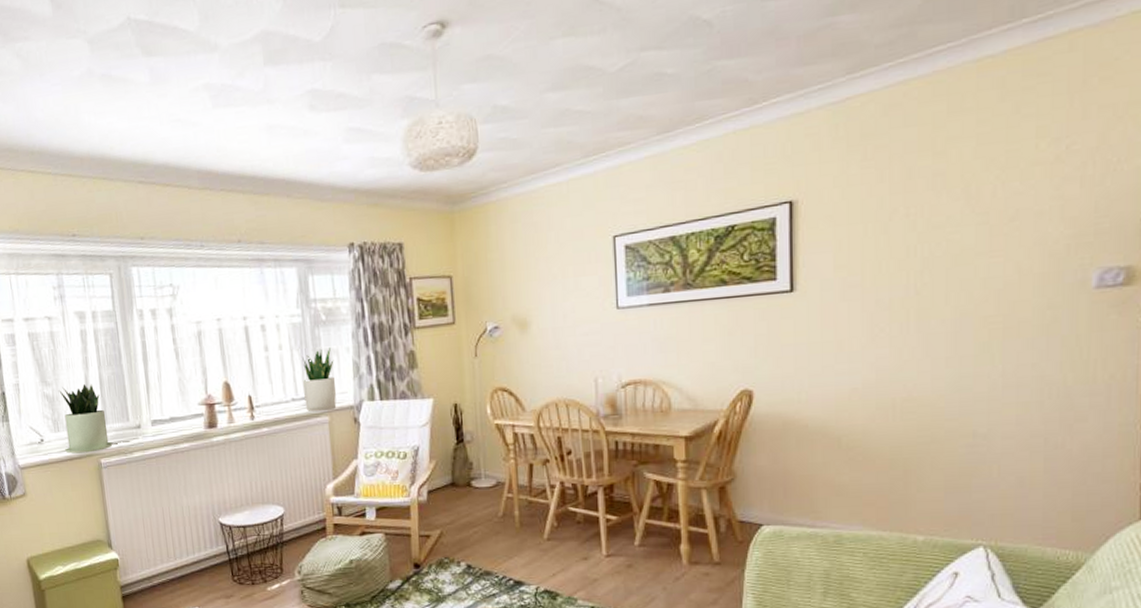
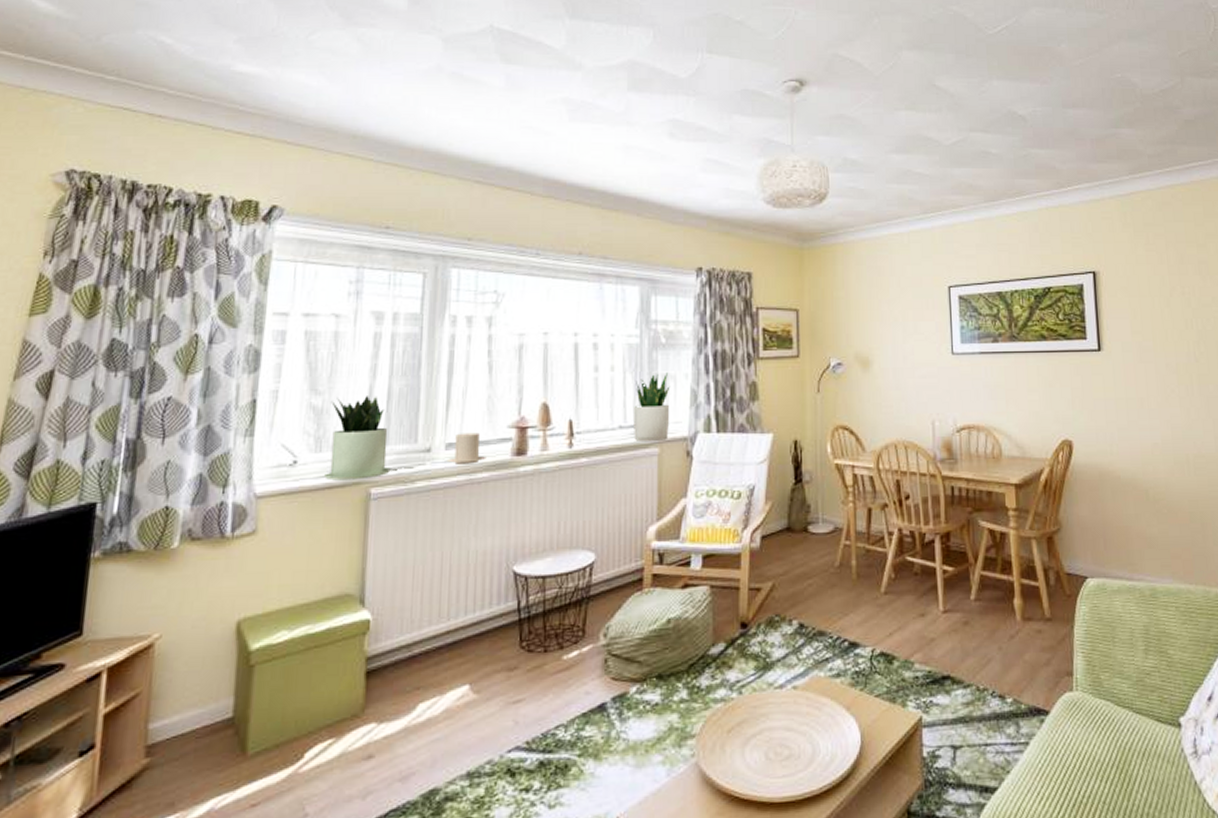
candle: none [154,410,185,439] -> present [446,432,486,466]

